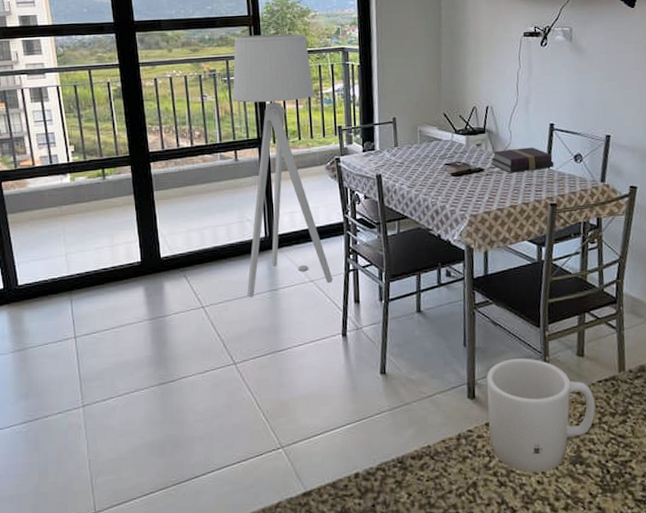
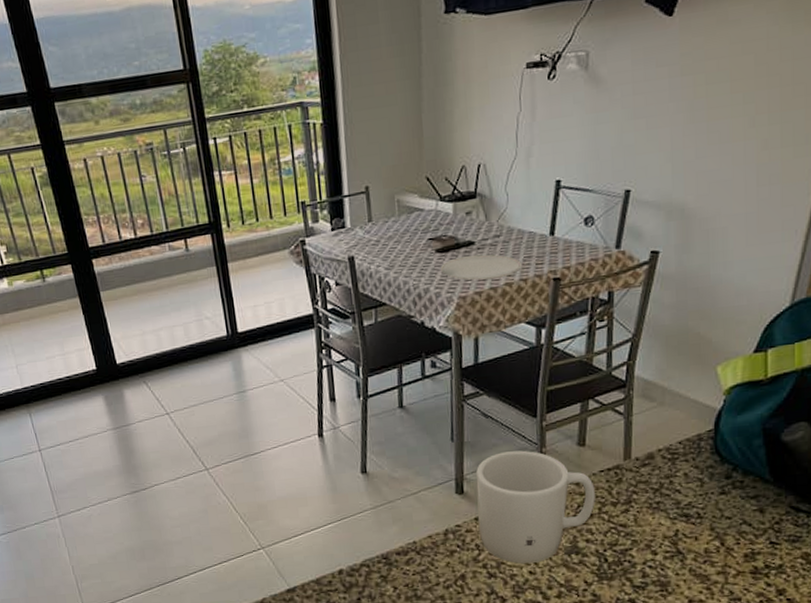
floor lamp: present [233,33,333,298] -> none [170,87,306,402]
plate: none [455,180,524,202] -> present [440,254,522,281]
book: present [491,147,554,173] -> none [483,211,560,245]

